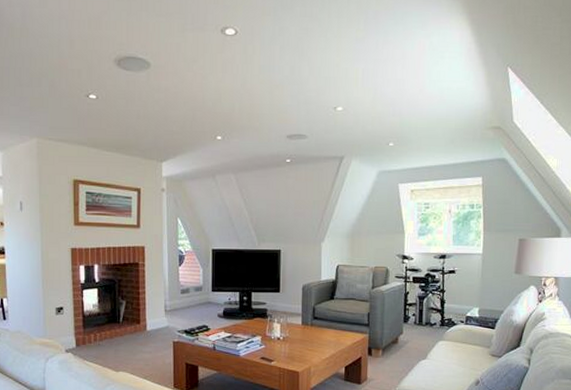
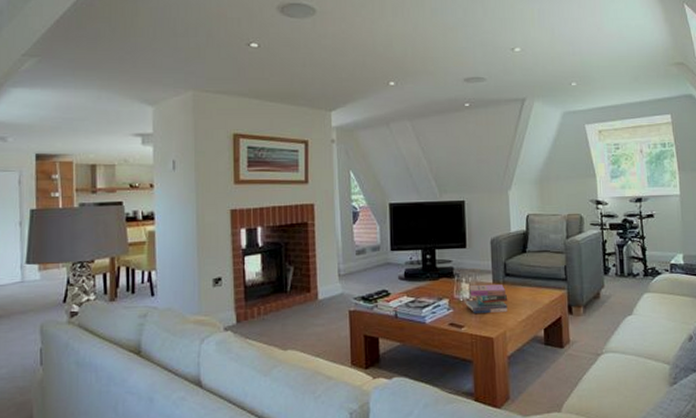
books: none [276,325,315,350] -> present [465,284,508,313]

